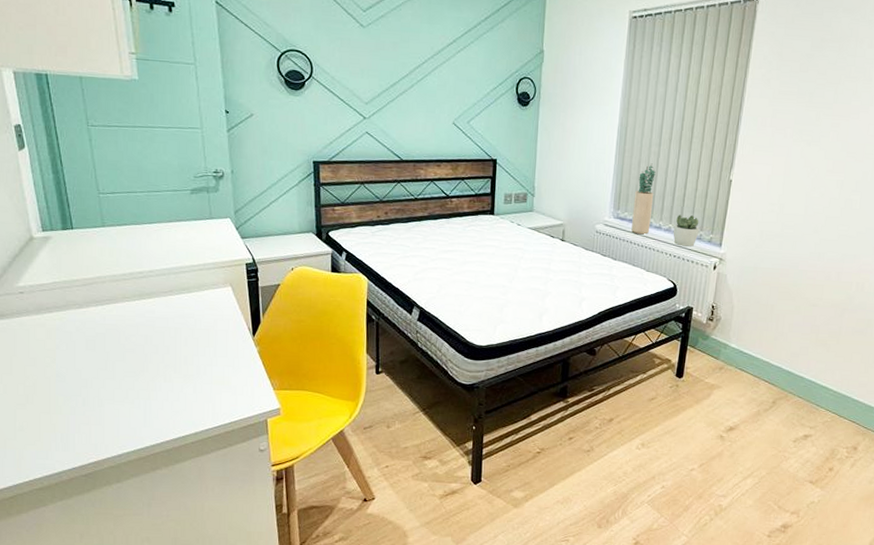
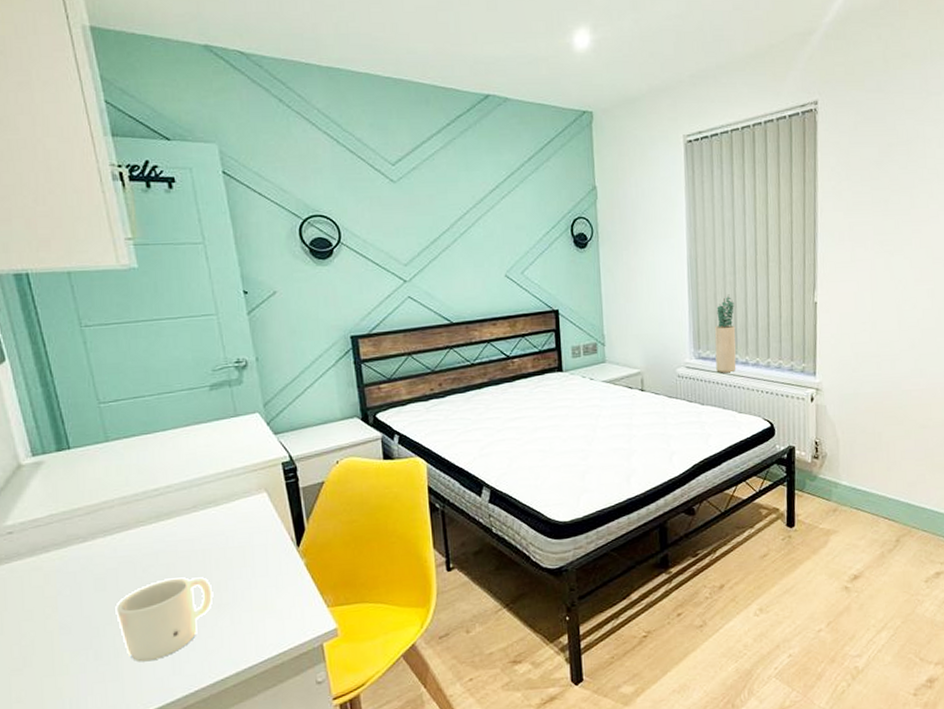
mug: none [103,348,180,413] -> present [117,577,212,662]
succulent plant: present [673,215,699,247] -> none [761,345,790,381]

